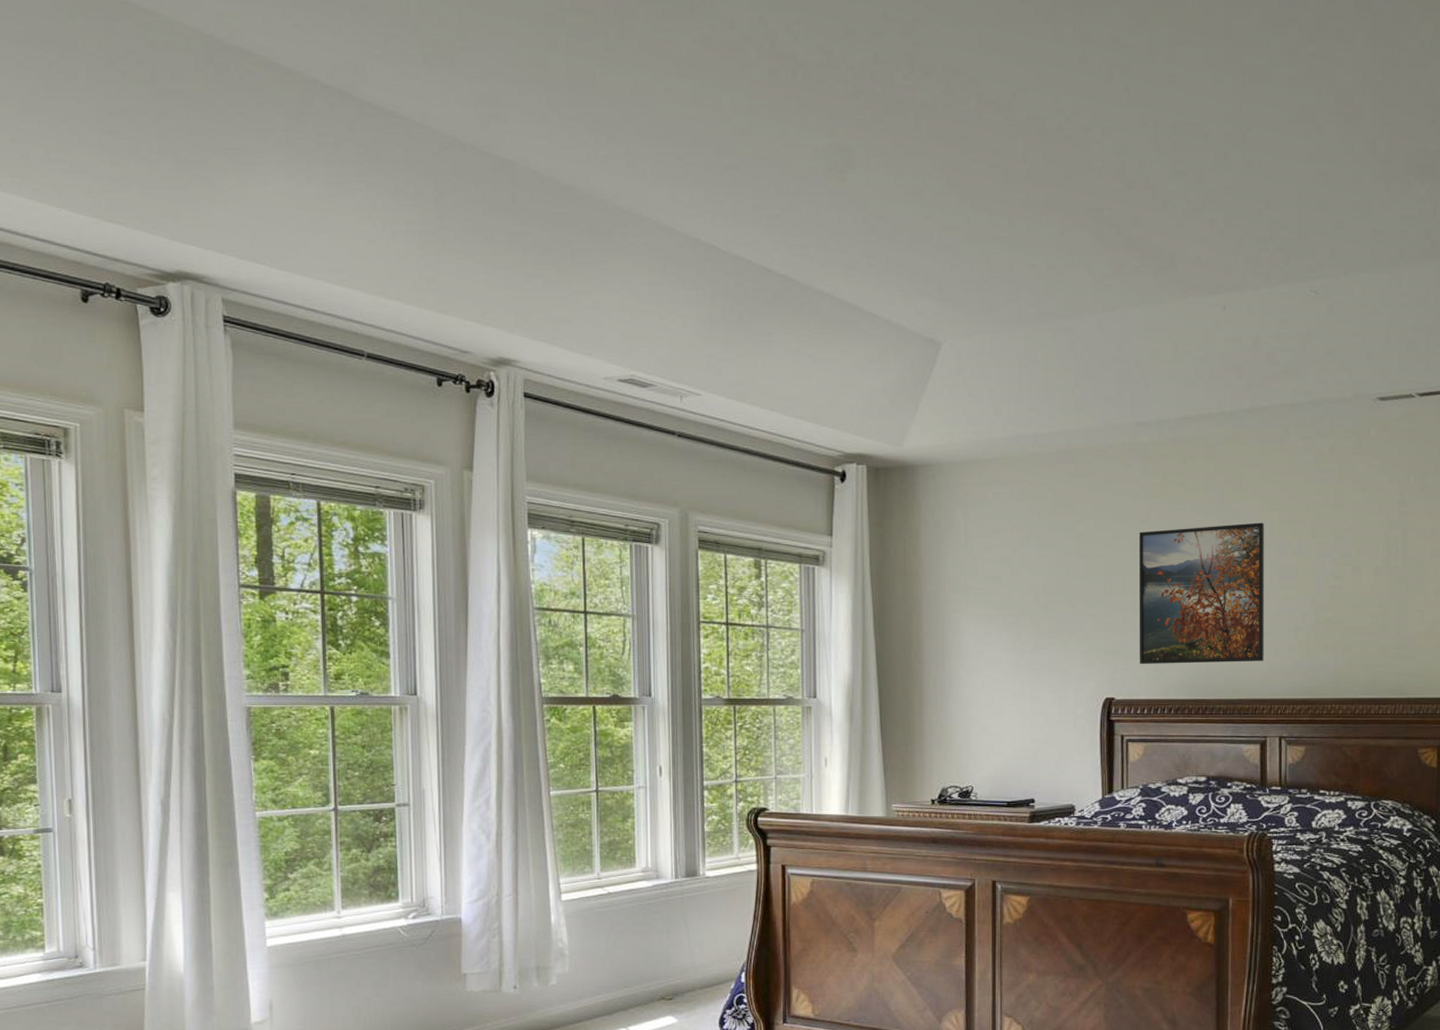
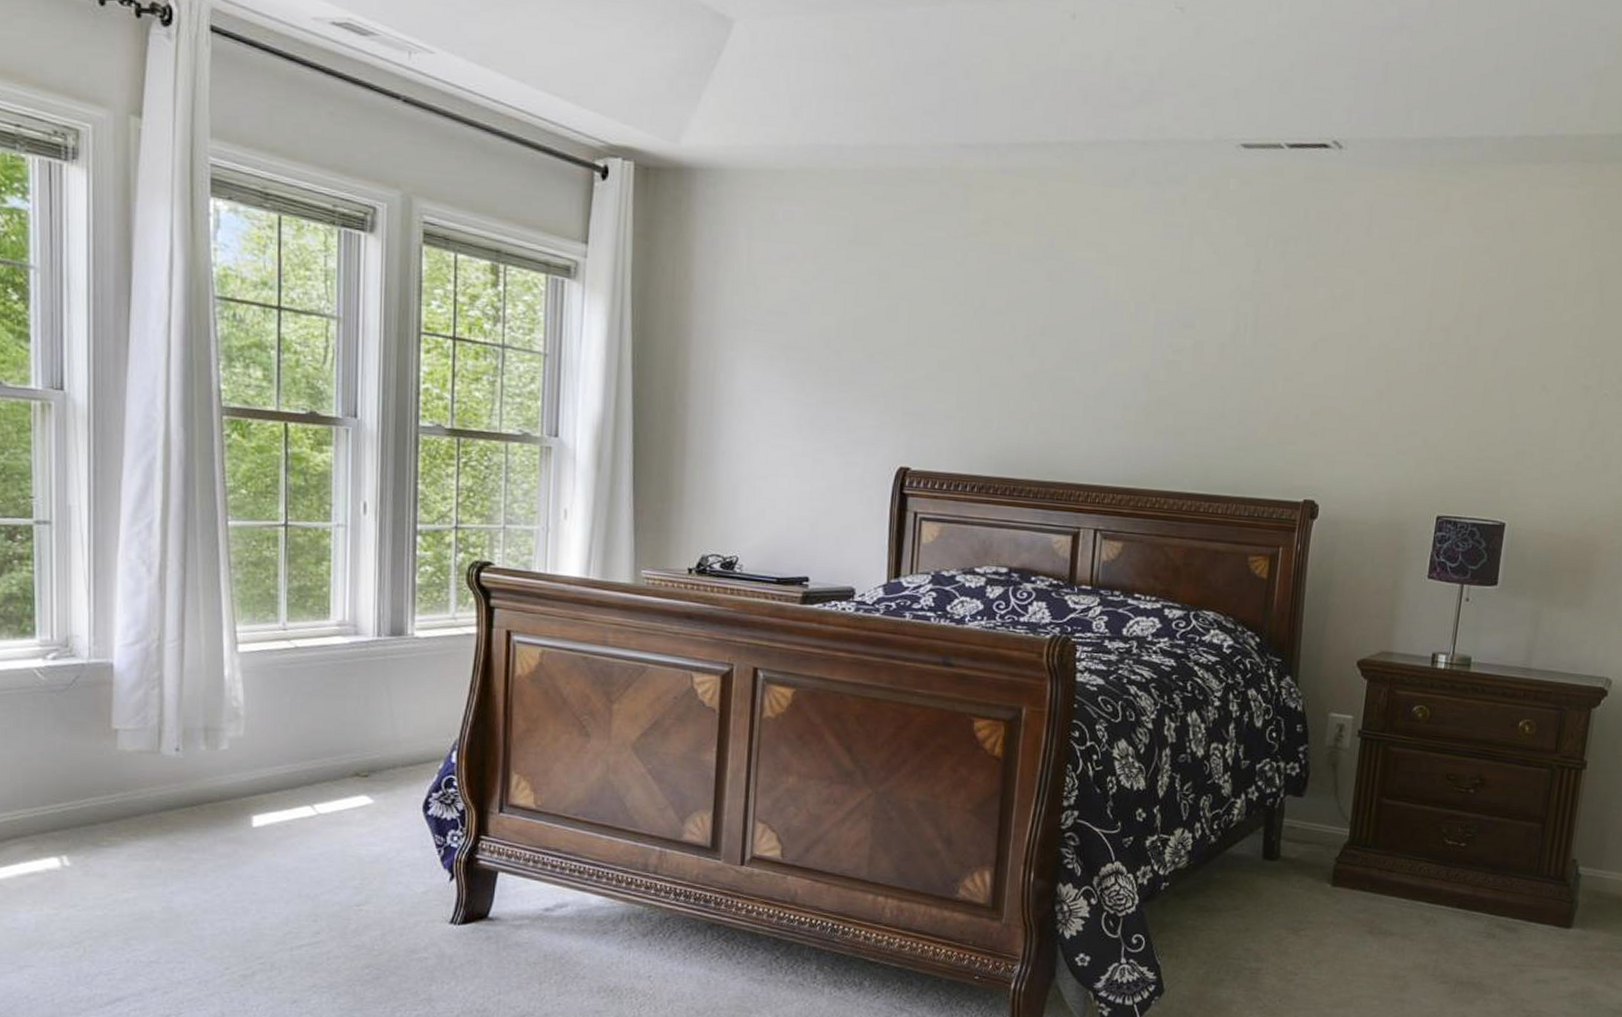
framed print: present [1139,522,1264,665] -> none [941,275,1098,441]

